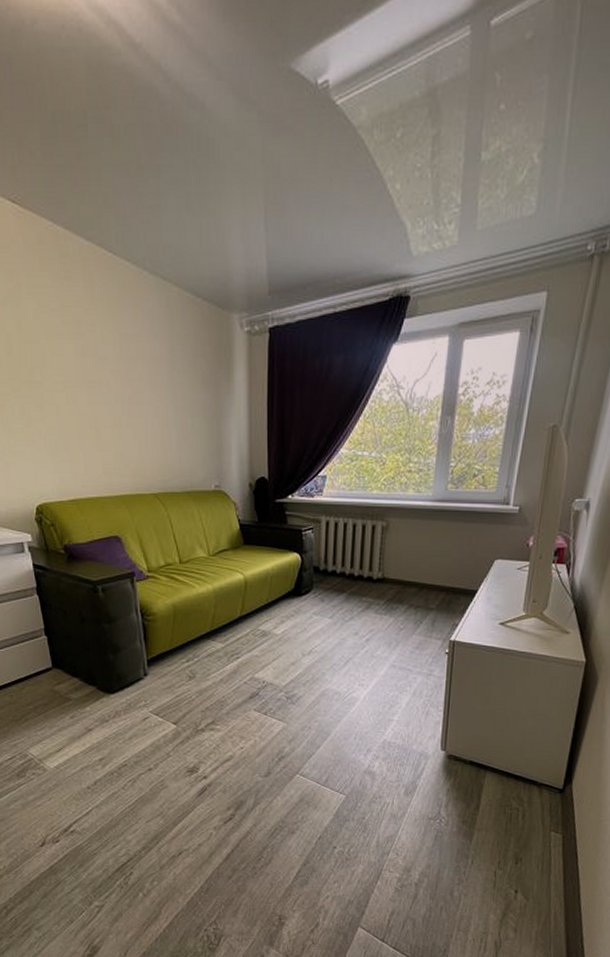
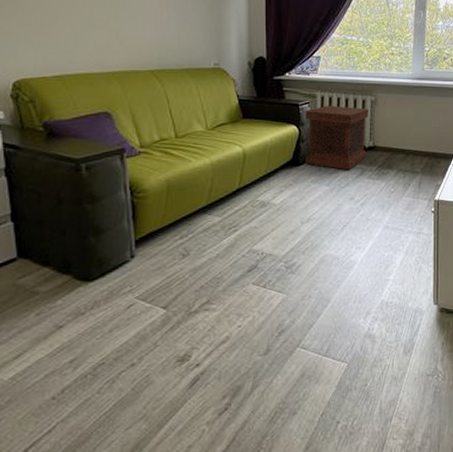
side table: none [307,531,379,603] -> present [304,105,369,170]

